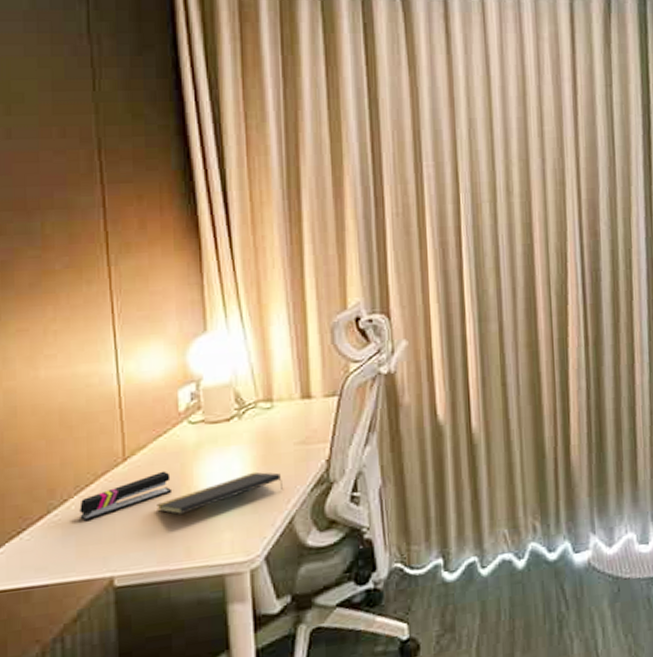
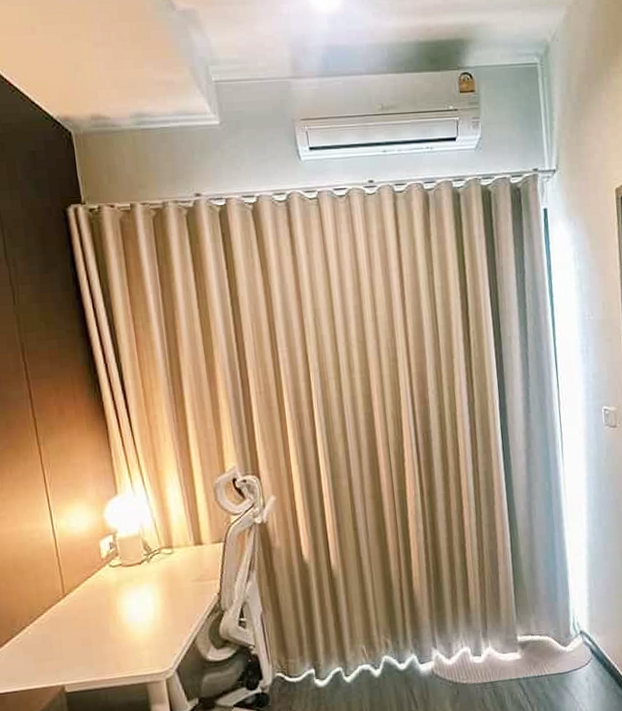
stapler: present [79,471,173,522] -> none [34,604,102,644]
notepad: present [157,471,284,516] -> none [91,603,187,638]

